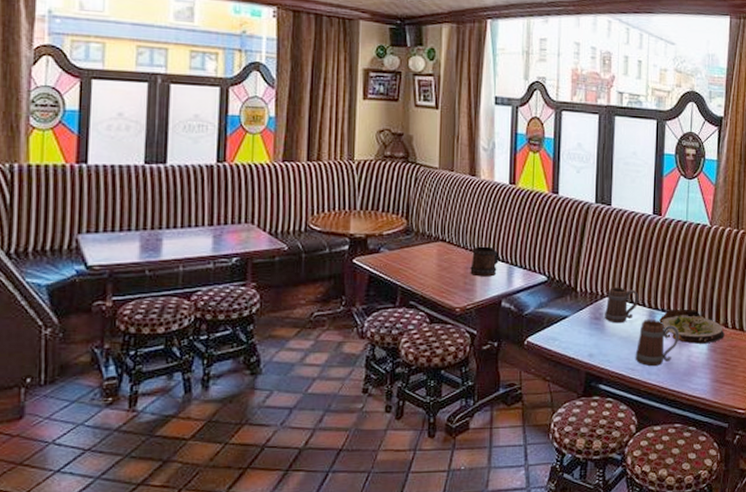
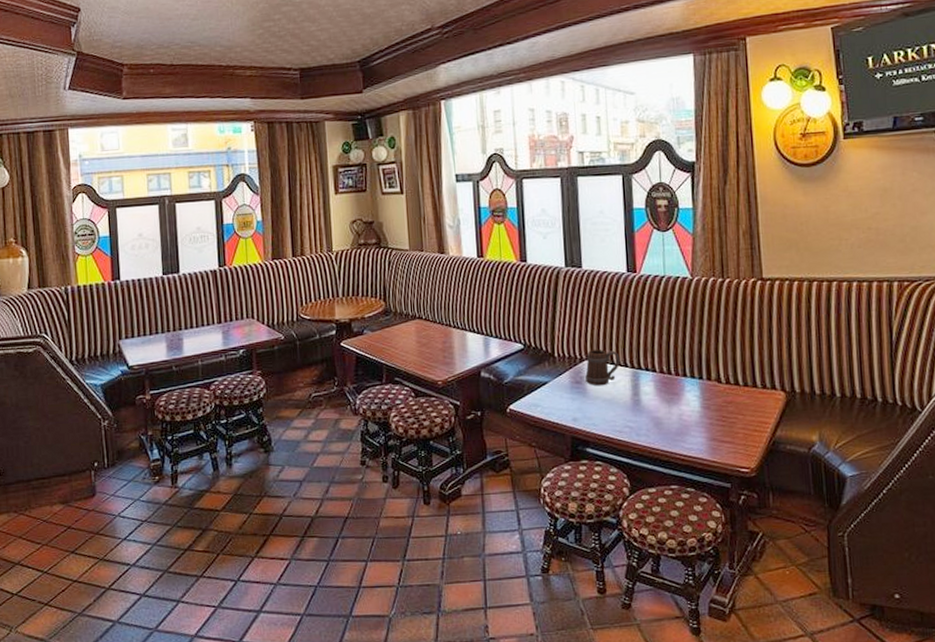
beer mug: present [470,246,499,277] -> none [448,320,474,350]
beer mug: present [635,319,679,366] -> none [621,379,668,427]
salad plate: present [659,309,725,344] -> none [644,366,718,402]

